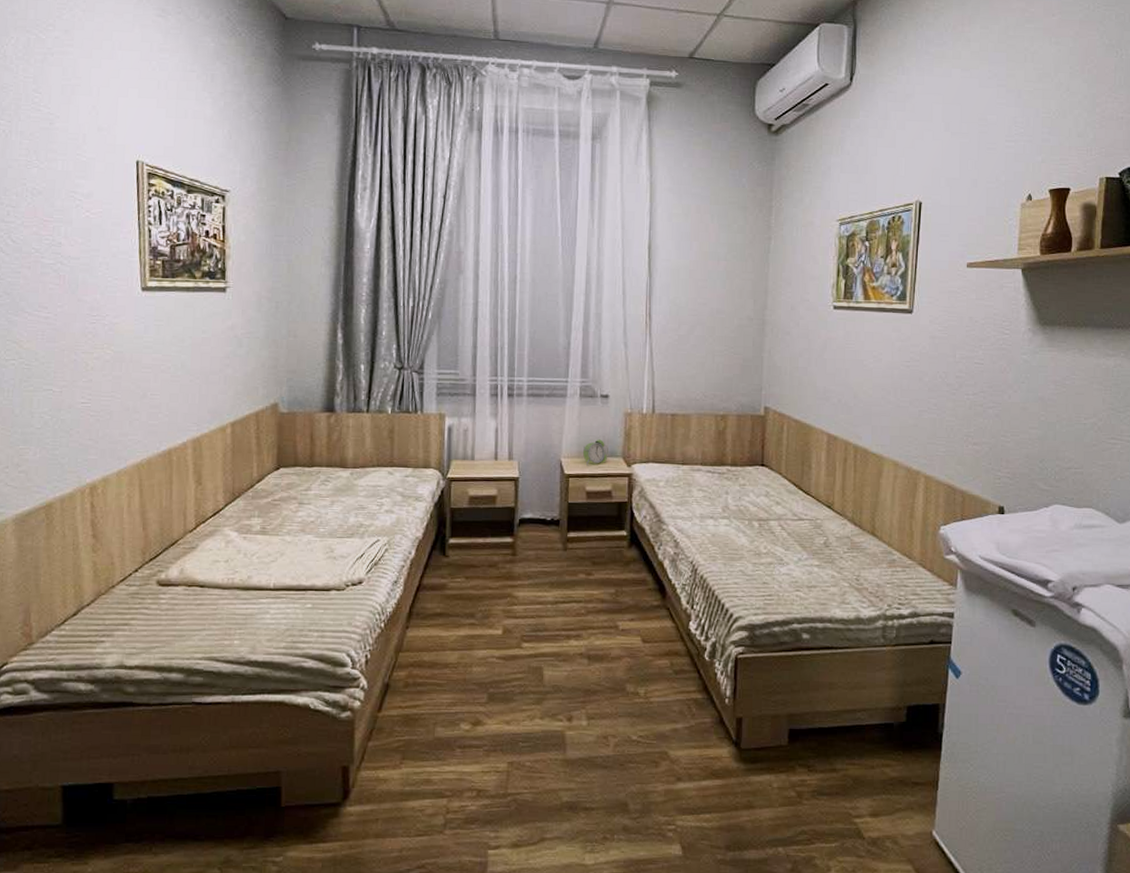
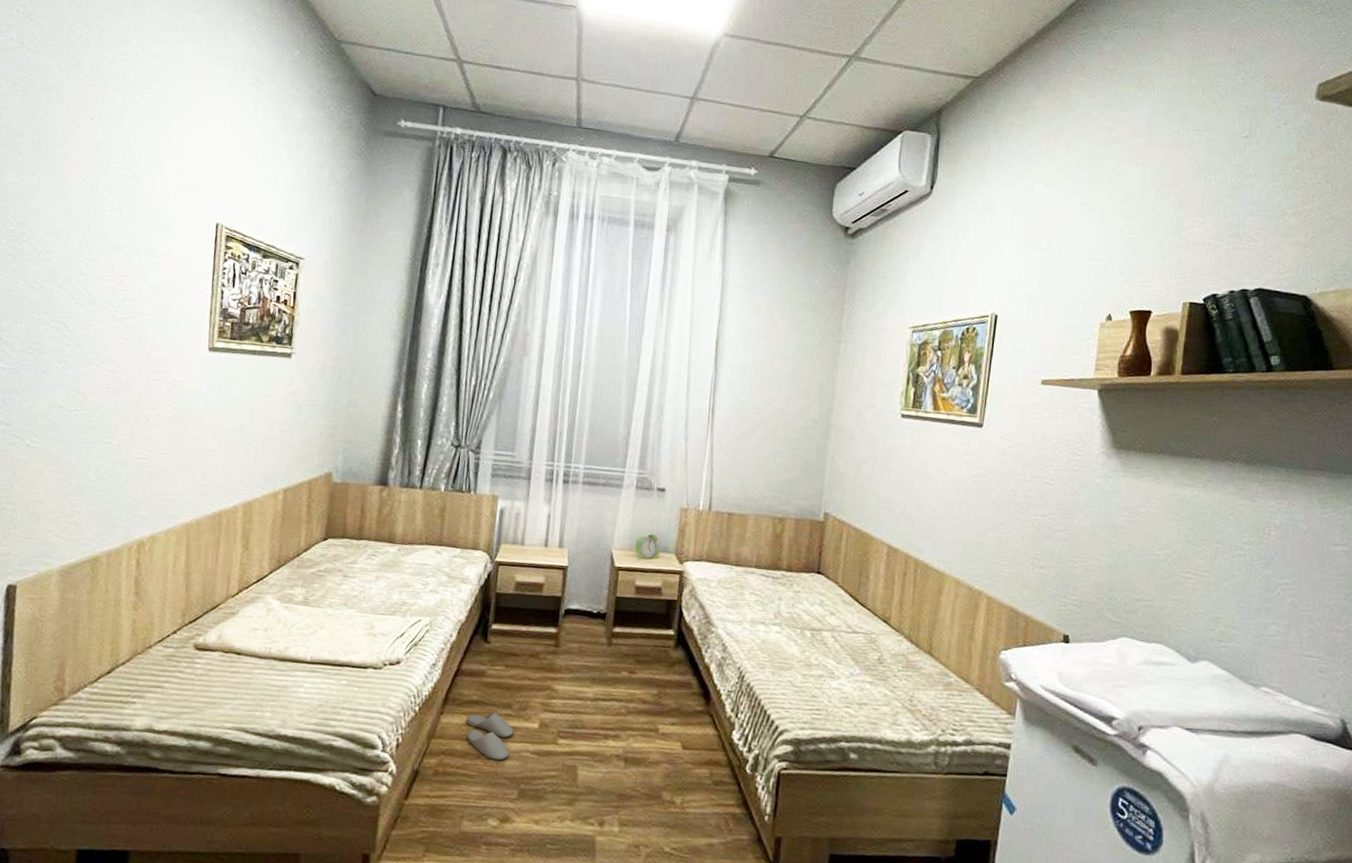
slippers: none [432,623,480,668] -> present [466,712,515,761]

